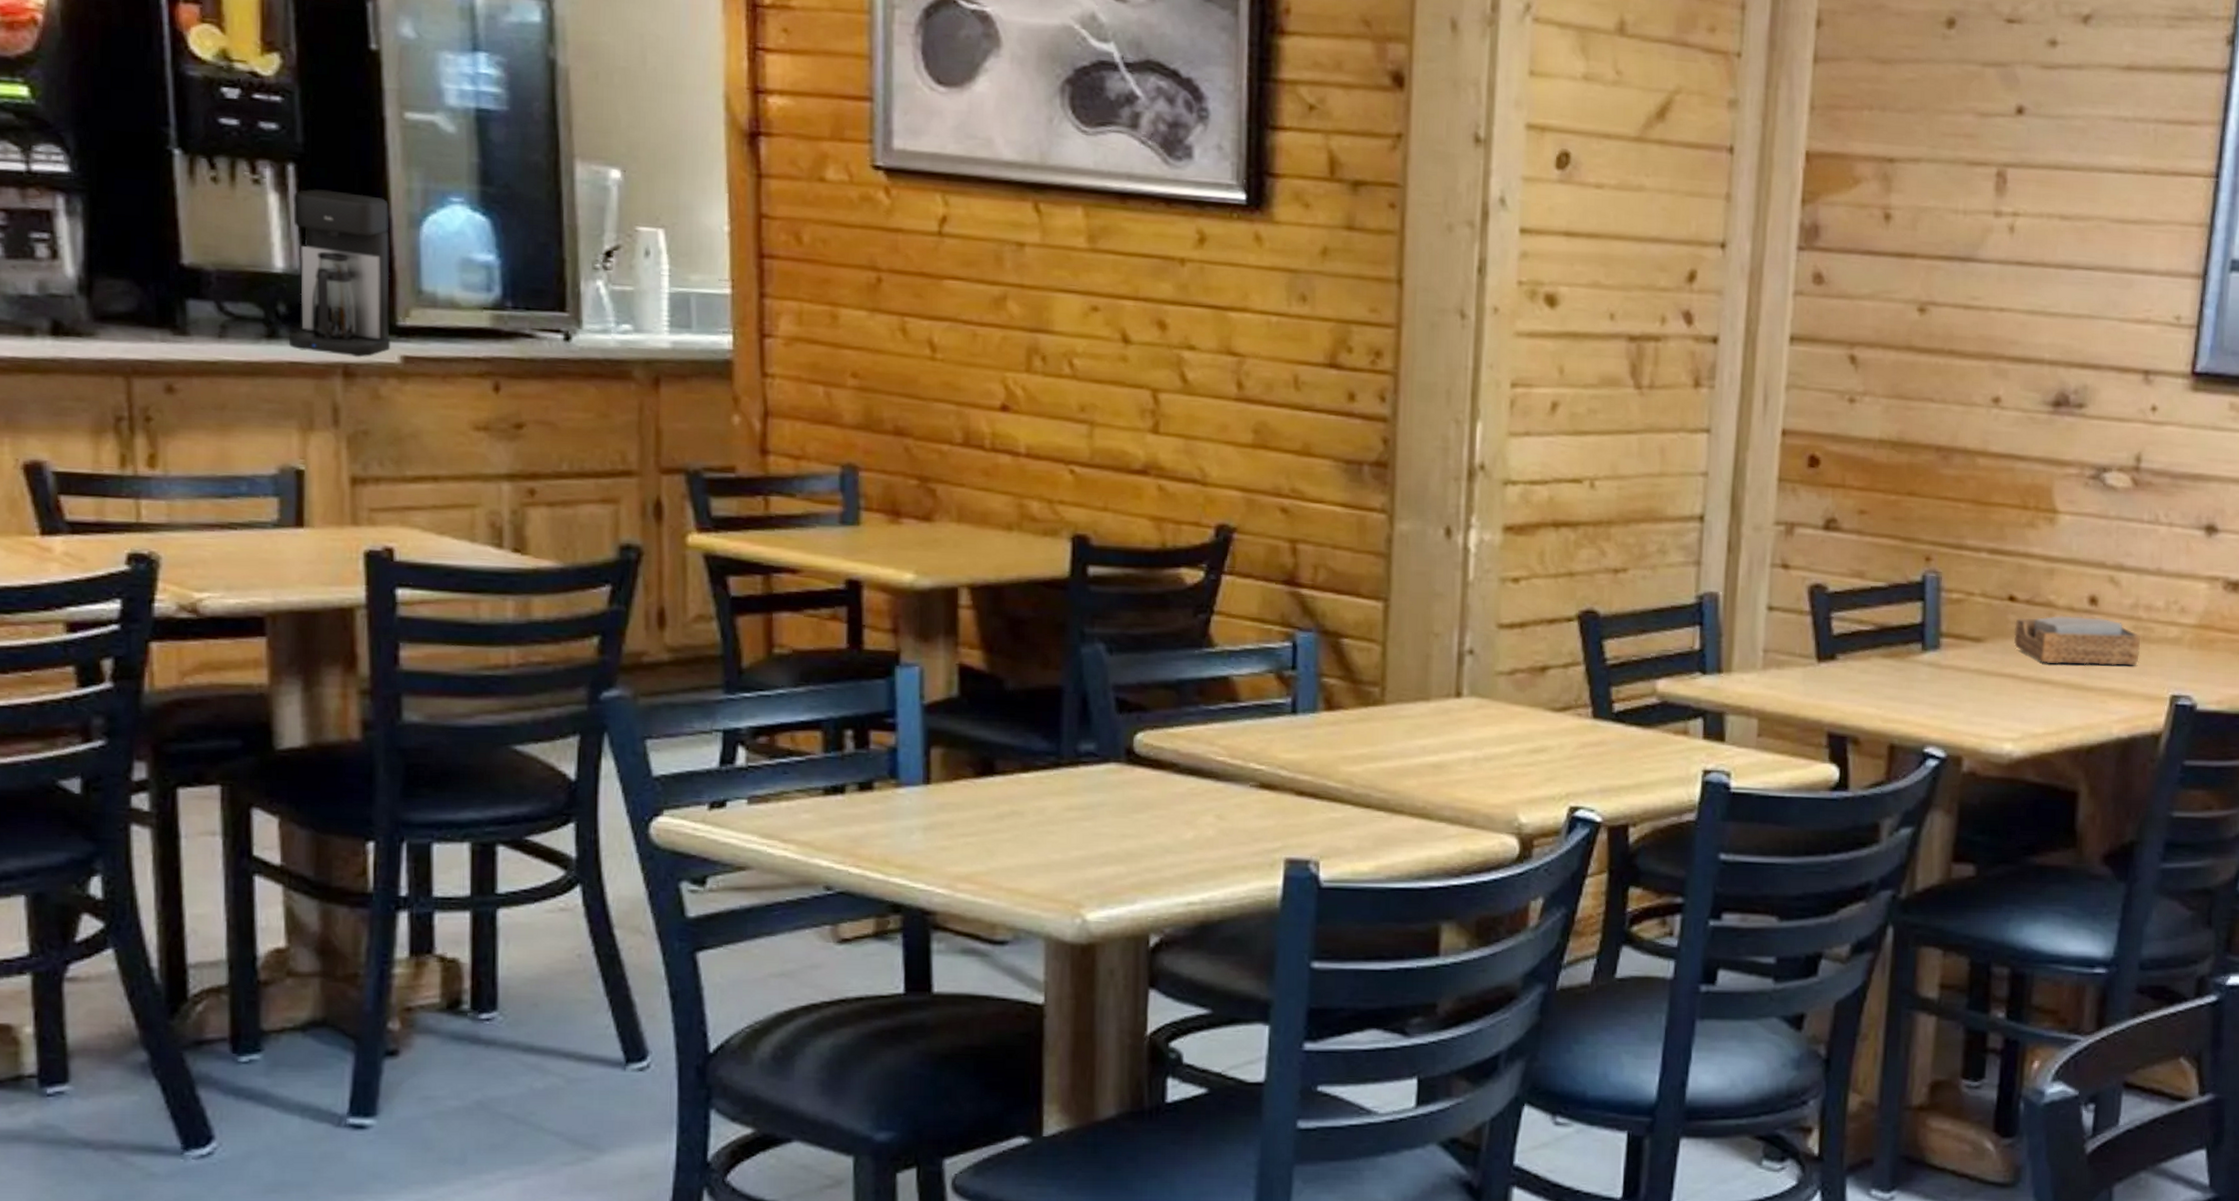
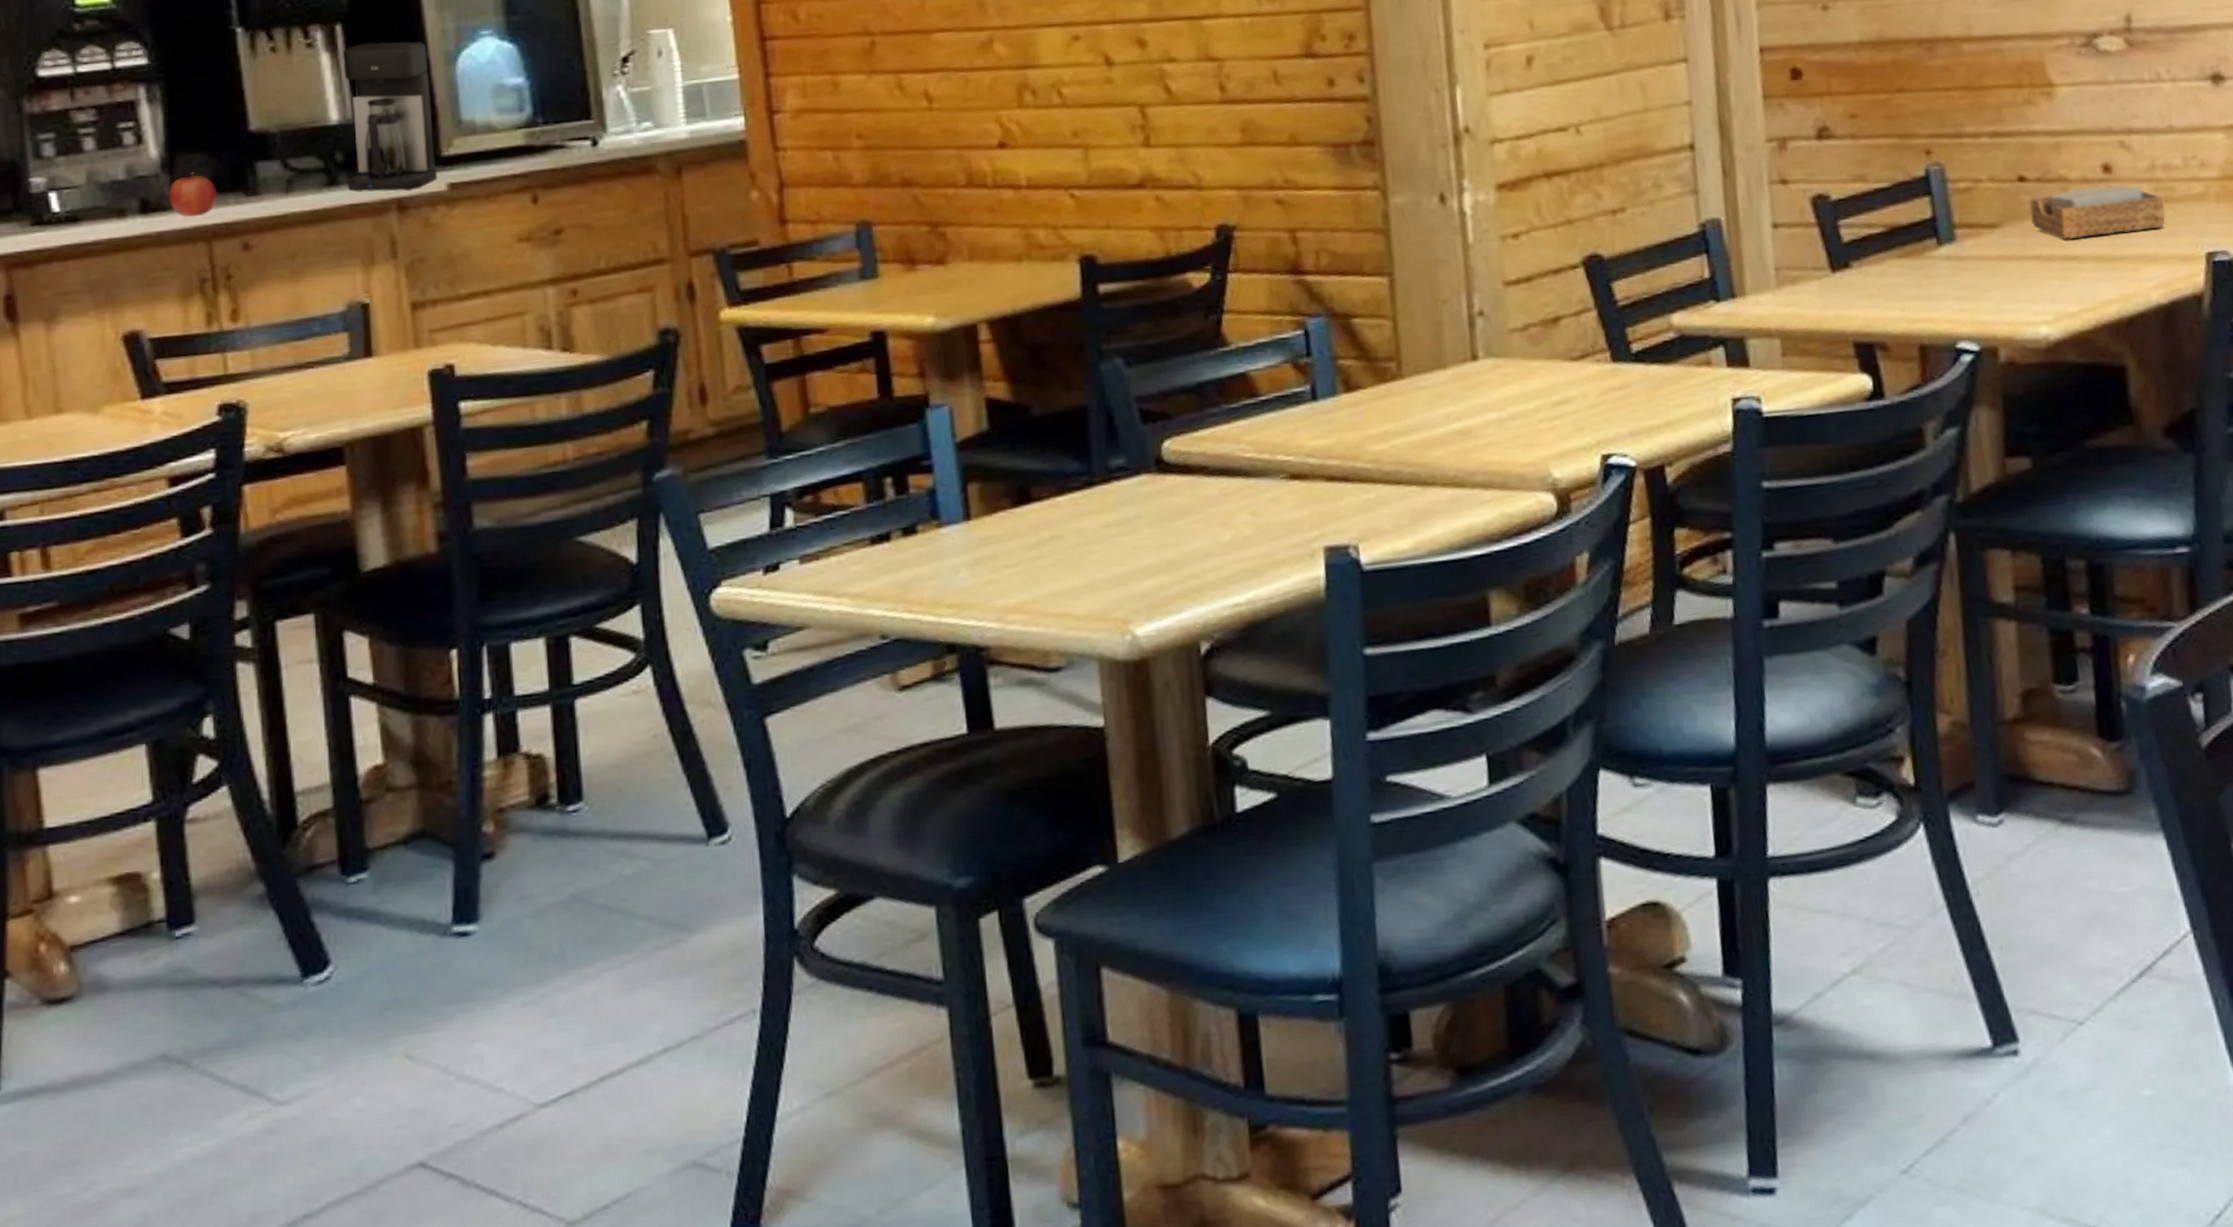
fruit: none [85,299,141,349] -> present [169,172,218,218]

